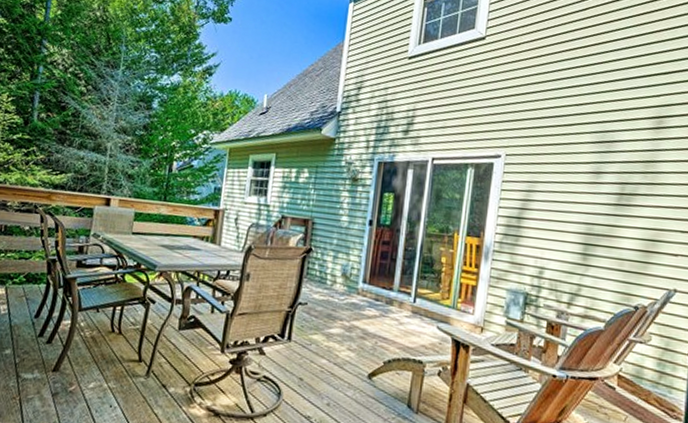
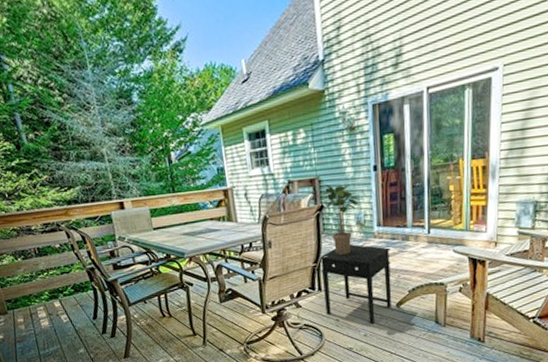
side table: none [290,296,372,393] -> present [320,244,392,325]
potted plant: none [311,227,350,307] -> present [320,184,360,256]

